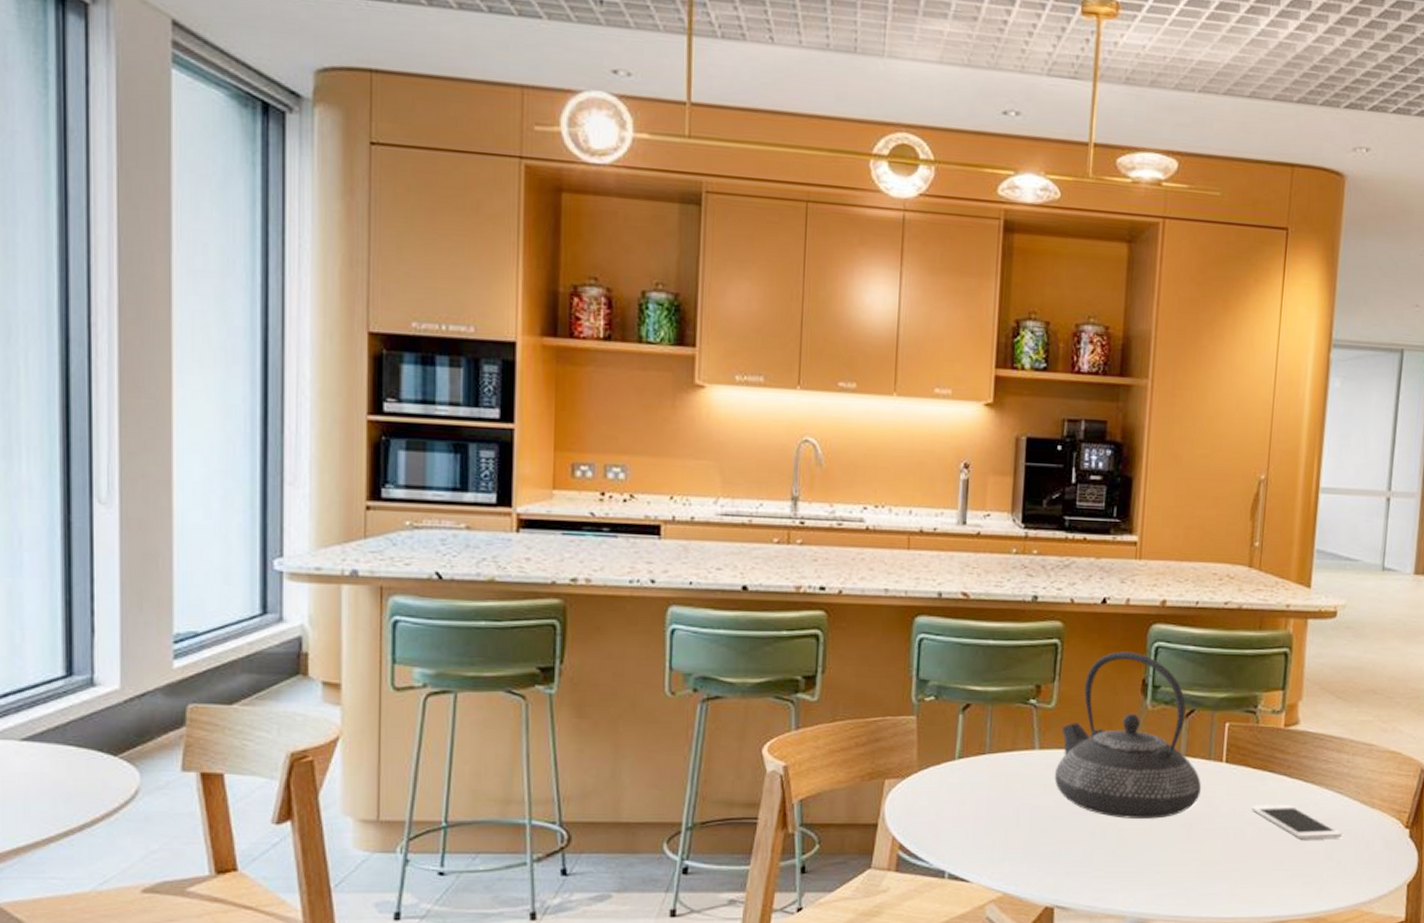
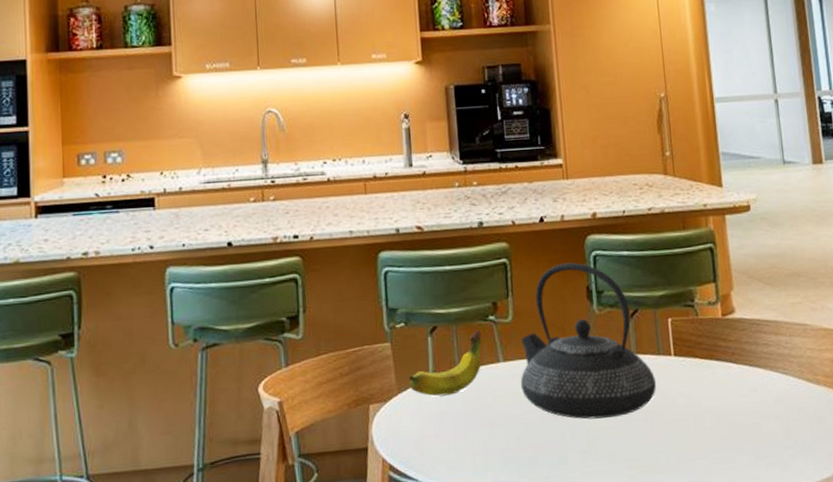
fruit: none [932,712,1019,779] -> present [409,329,482,397]
cell phone: present [1250,804,1342,840] -> none [704,389,794,422]

